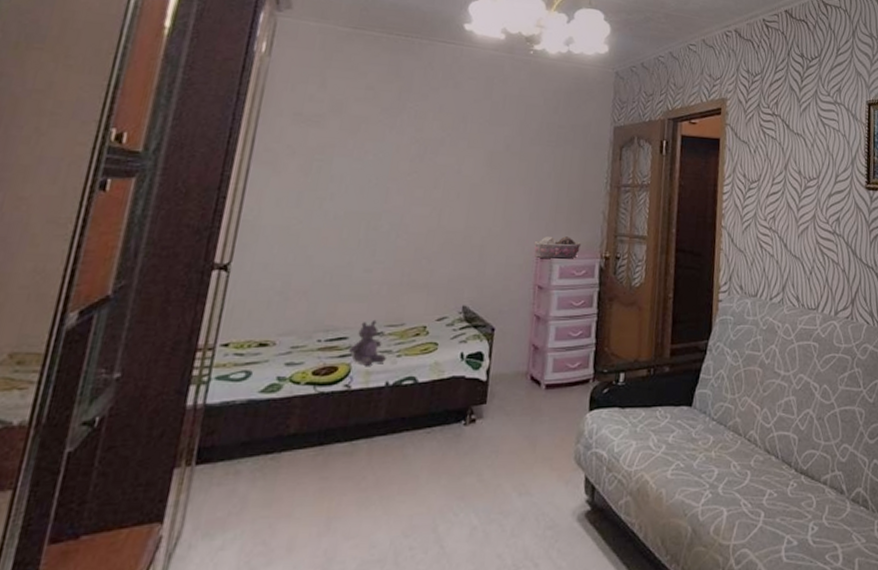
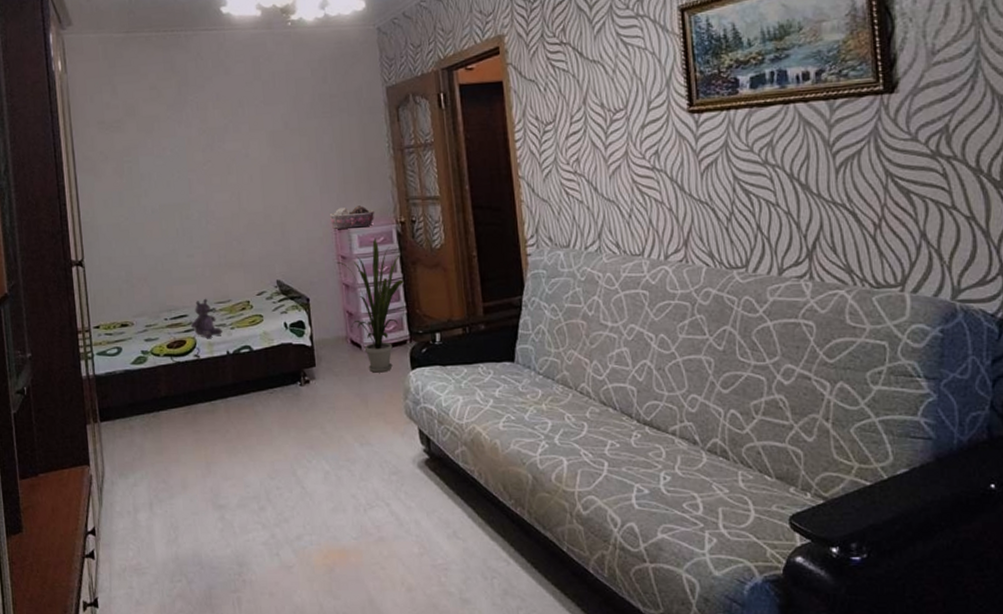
house plant: none [531,271,599,413] -> present [336,238,405,373]

